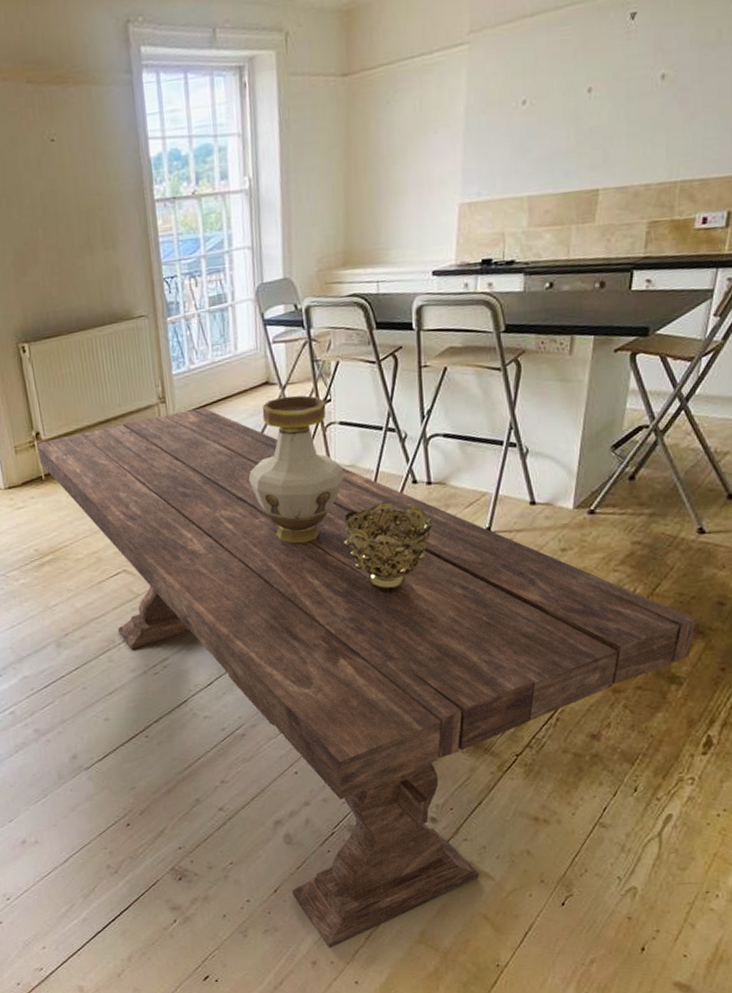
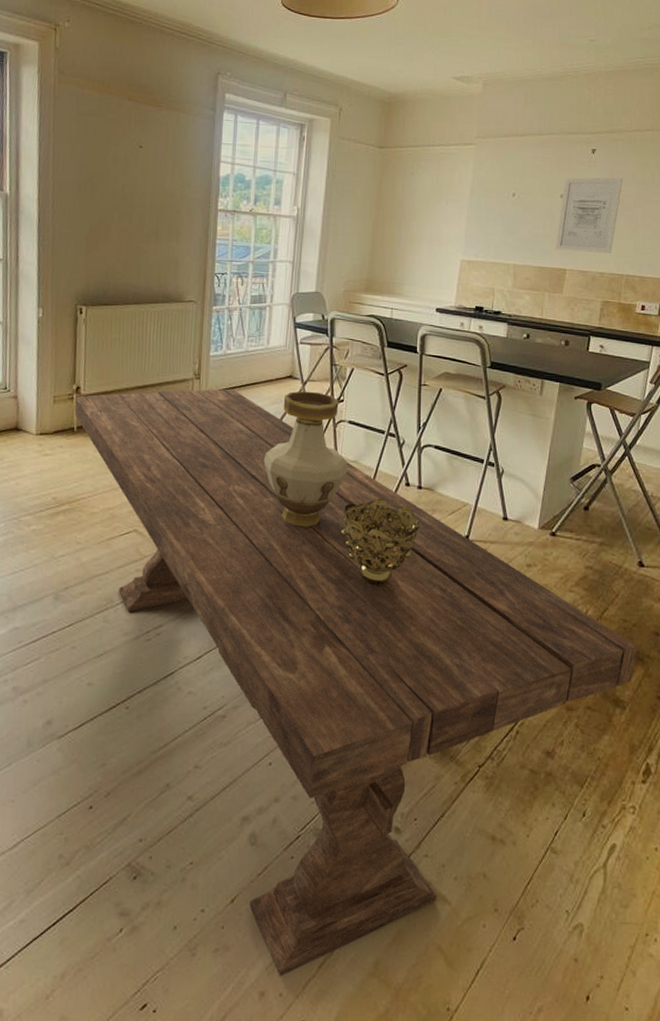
wall art: none [583,46,676,166] -> present [555,177,623,253]

